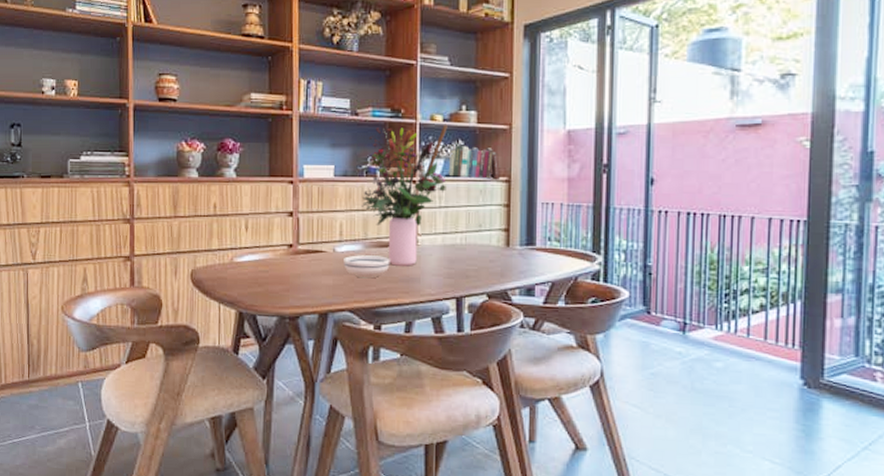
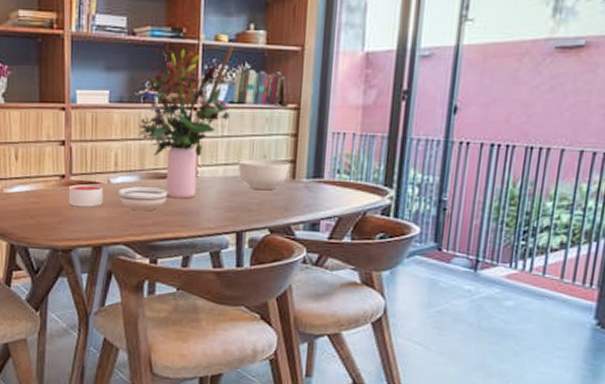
candle: none [295,253,329,275] -> present [68,184,103,208]
bowl: none [455,228,504,258] -> present [237,159,290,191]

